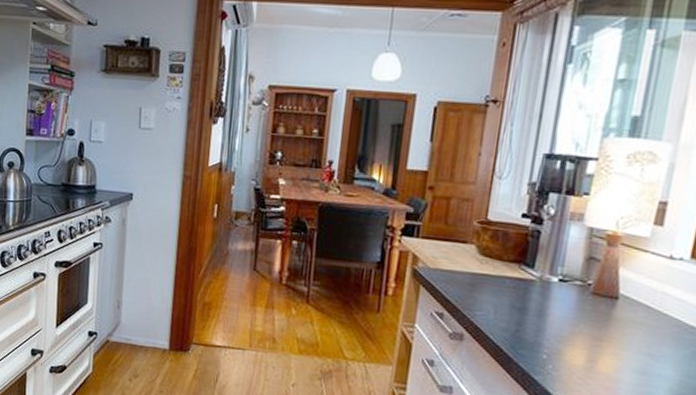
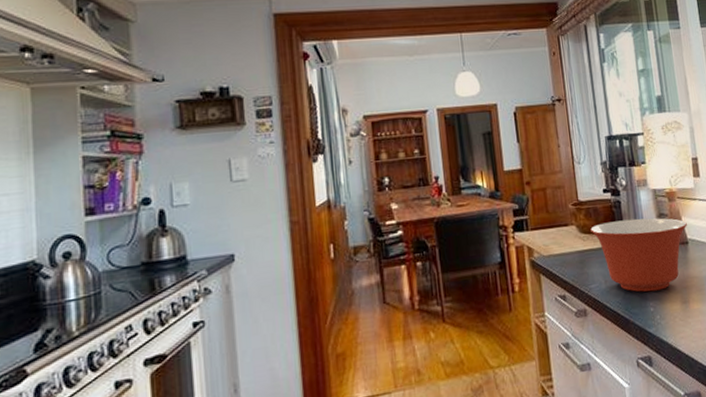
mixing bowl: none [493,250,625,340] -> present [590,218,687,292]

